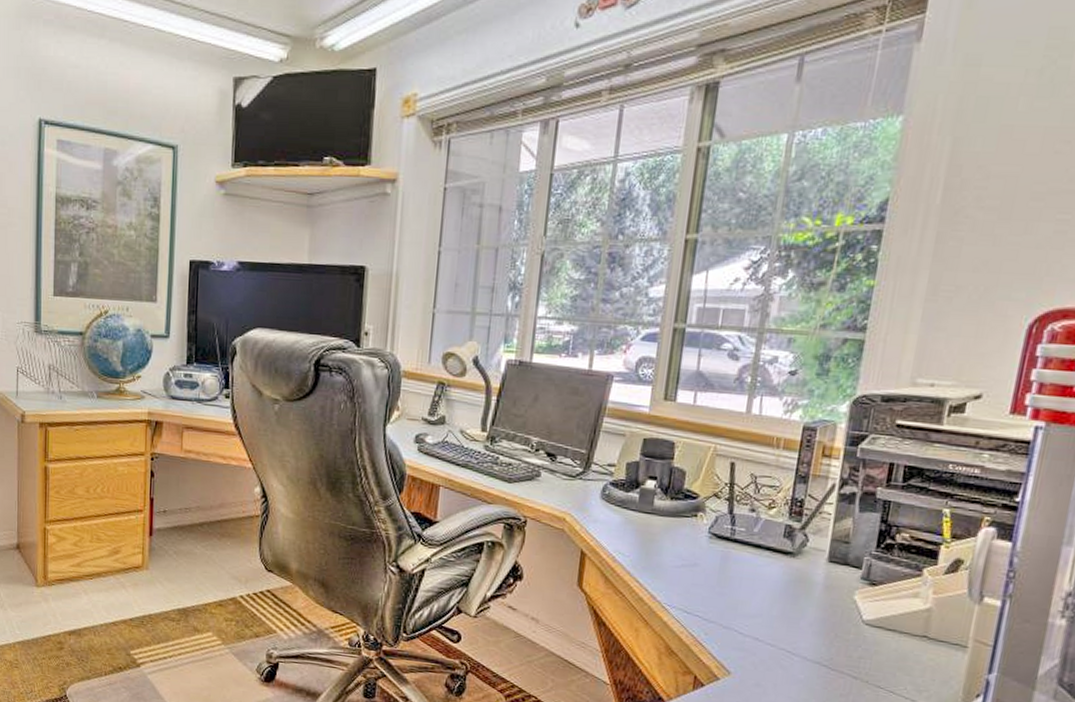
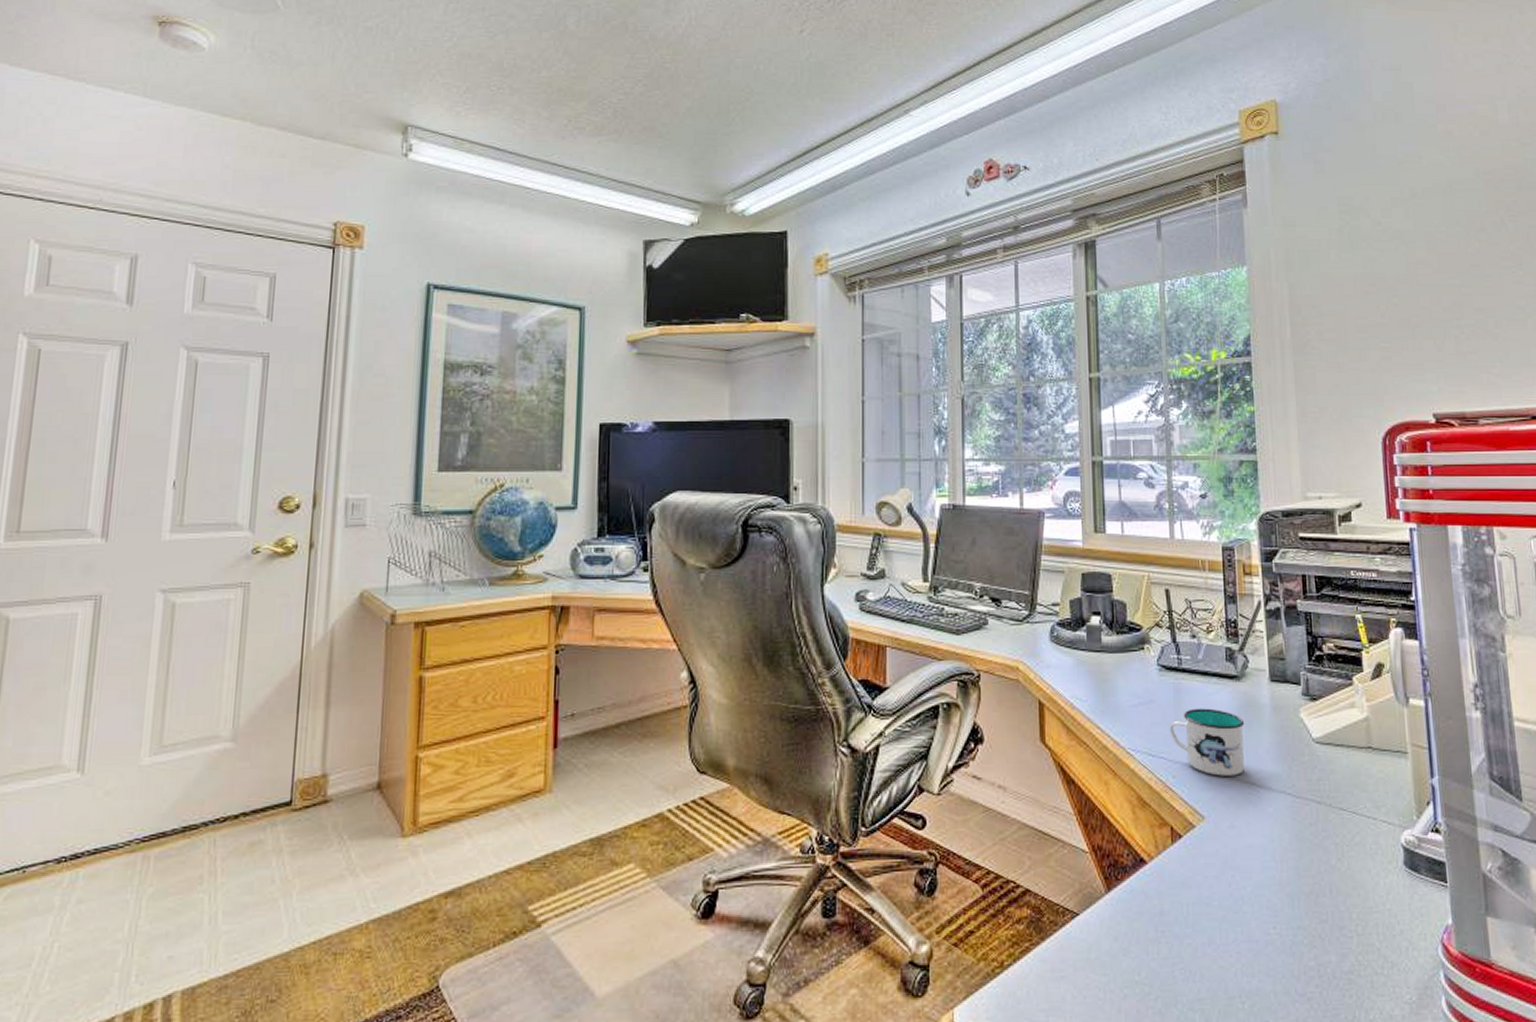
mug: none [710,576,792,642] -> present [1170,708,1245,776]

